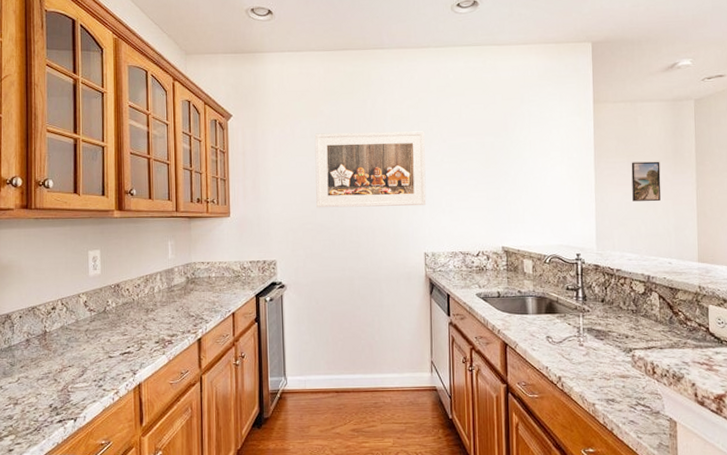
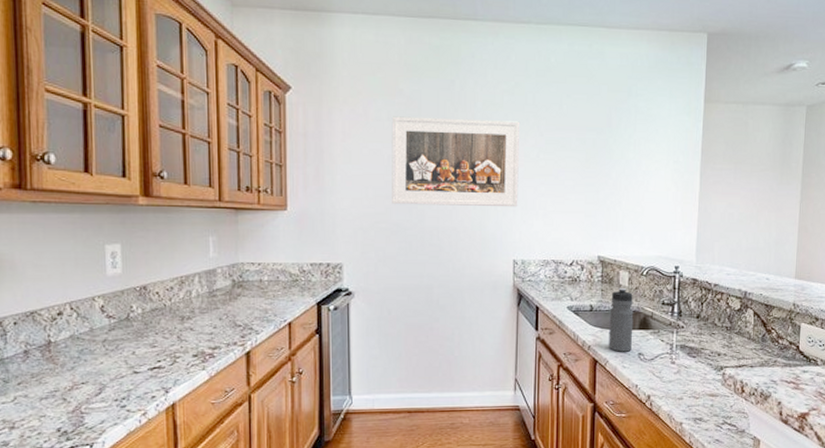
water bottle: none [516,275,540,335] -> present [609,287,634,352]
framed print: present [631,161,661,202] -> none [736,170,767,214]

